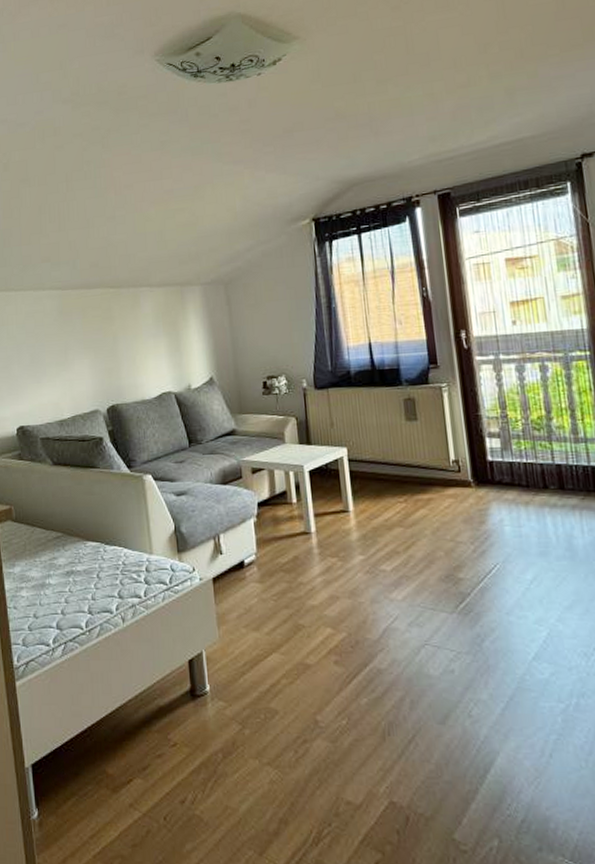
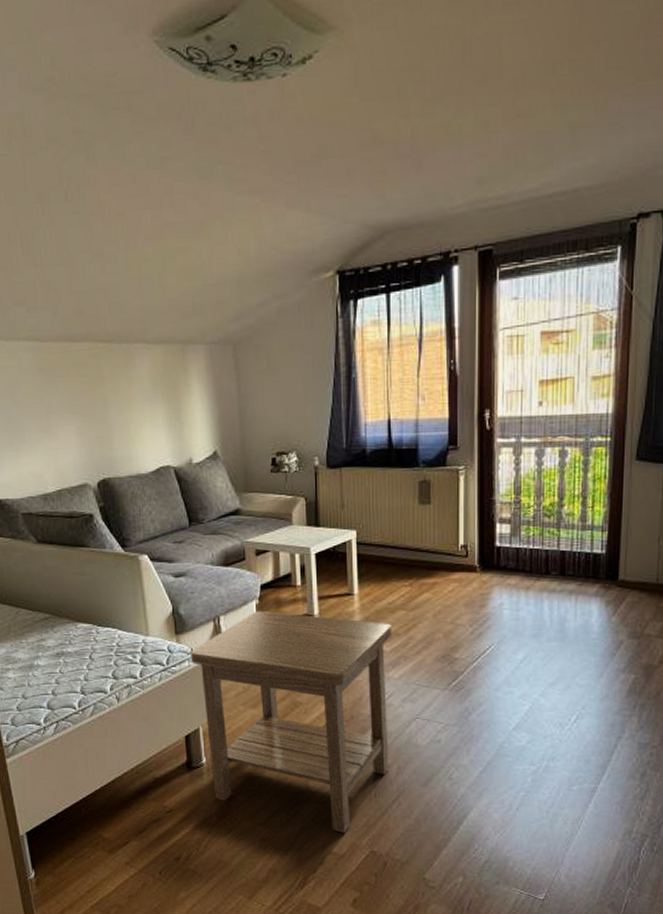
side table: none [192,528,402,778] -> present [190,610,392,833]

